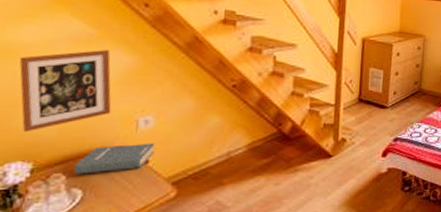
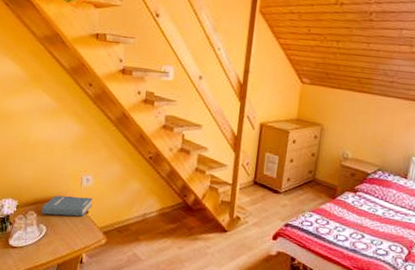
picture frame: present [19,49,112,133] -> none [11,119,66,178]

